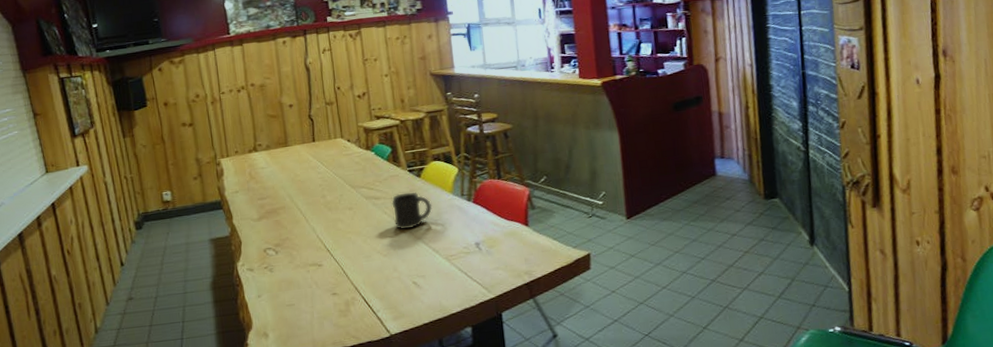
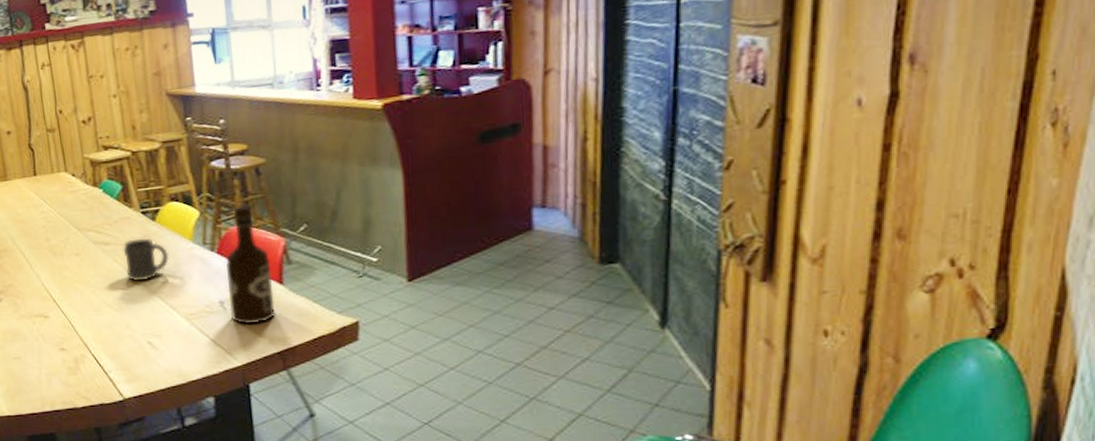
alcohol: none [480,161,523,261] -> present [225,204,275,324]

